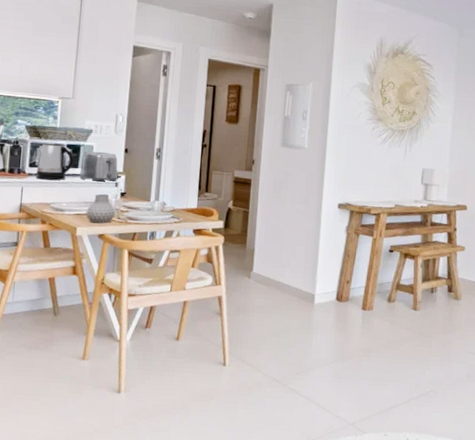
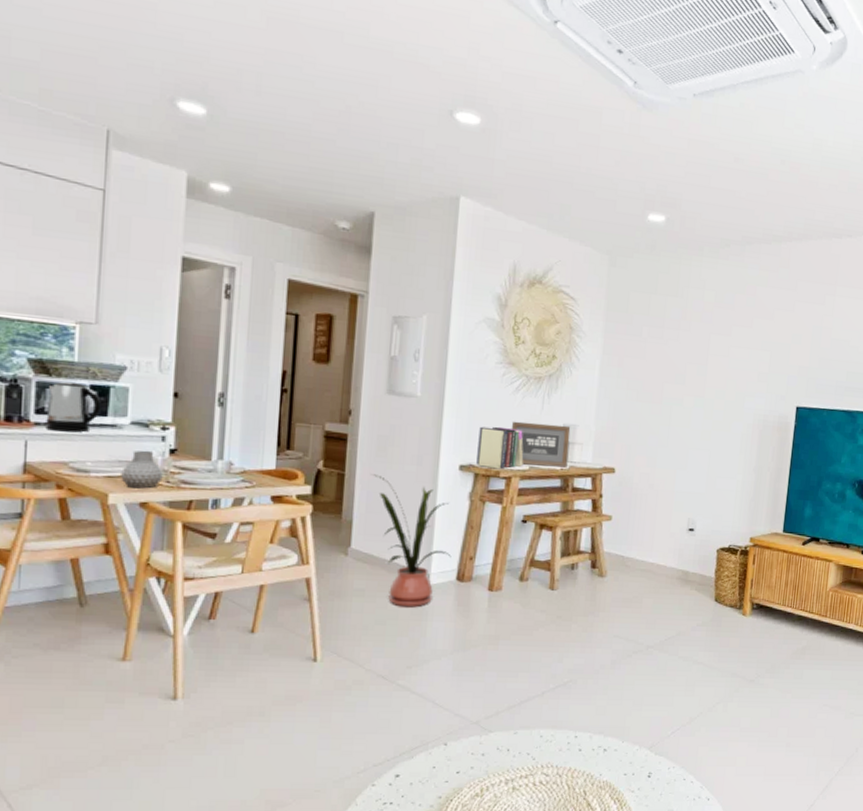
toaster: present [79,151,118,182] -> none [110,394,165,435]
house plant: none [269,211,332,323] -> present [371,474,451,607]
books: none [352,171,390,207] -> present [476,426,524,470]
picture frame: none [380,167,429,206] -> present [512,421,571,468]

